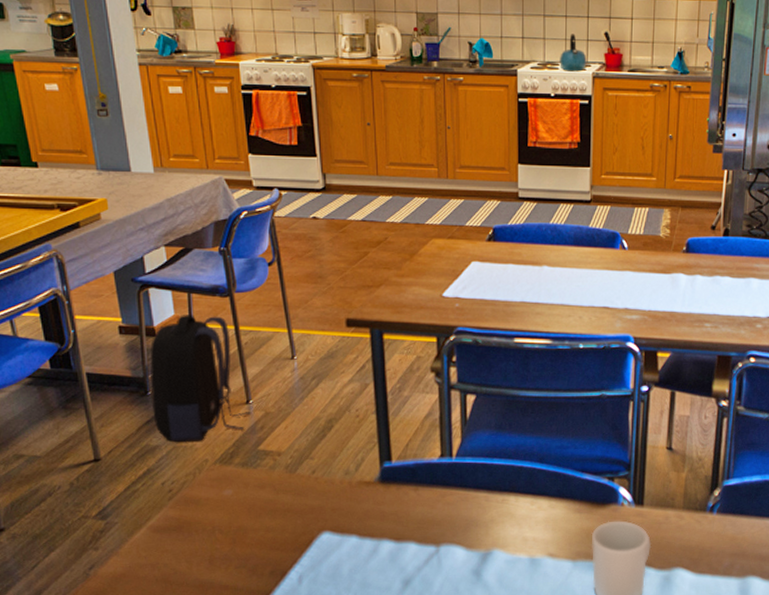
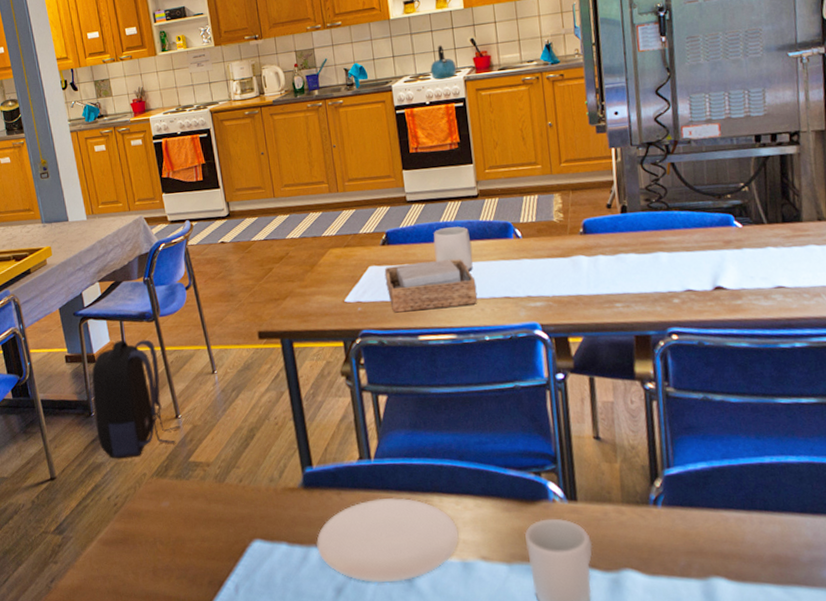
plate: none [388,495,530,576] -> present [316,497,459,583]
napkin holder: none [487,263,578,313] -> present [384,259,478,313]
mug: none [540,230,578,278] -> present [433,226,473,272]

